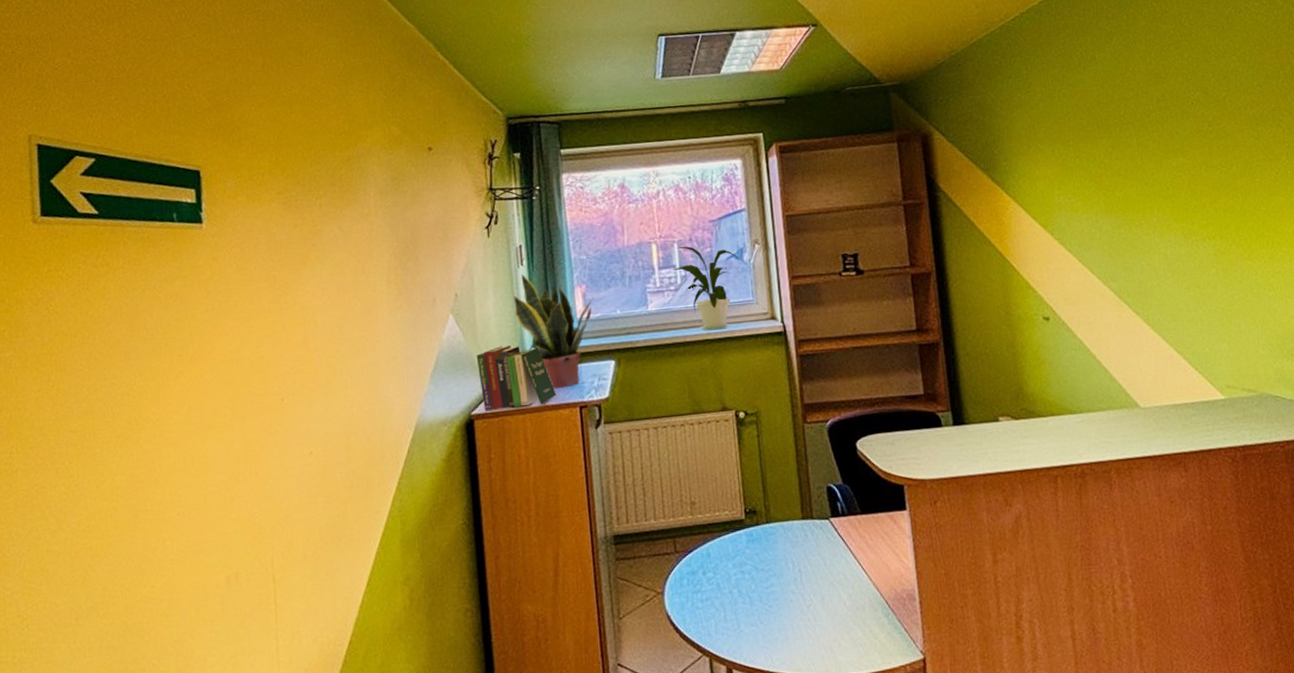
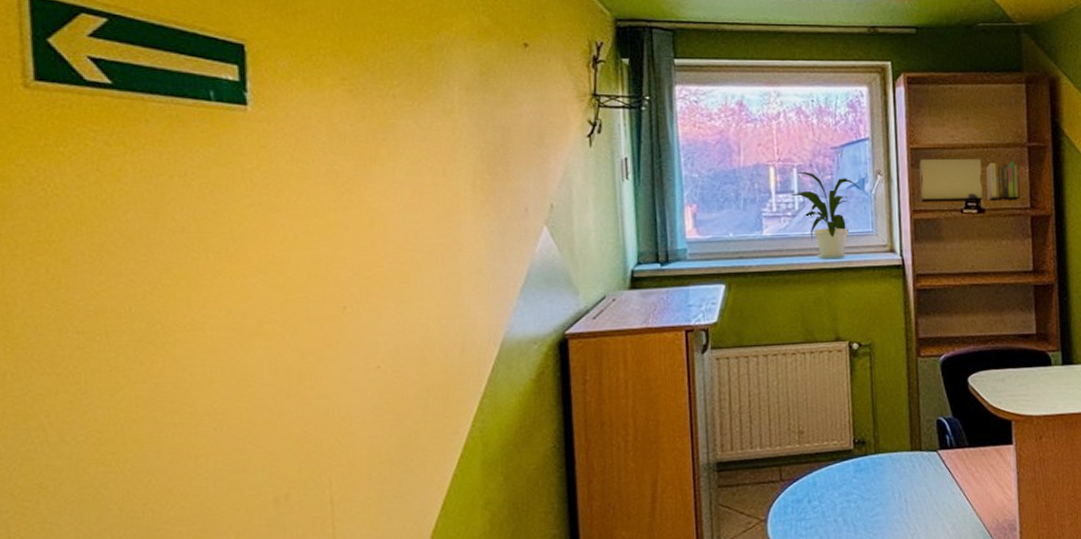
books: present [476,345,556,411] -> none [572,263,660,330]
potted plant: present [513,274,594,389] -> none [616,189,705,311]
file organizer: none [795,220,861,268] -> present [919,158,983,202]
books: none [862,220,900,263] -> present [986,161,1021,202]

